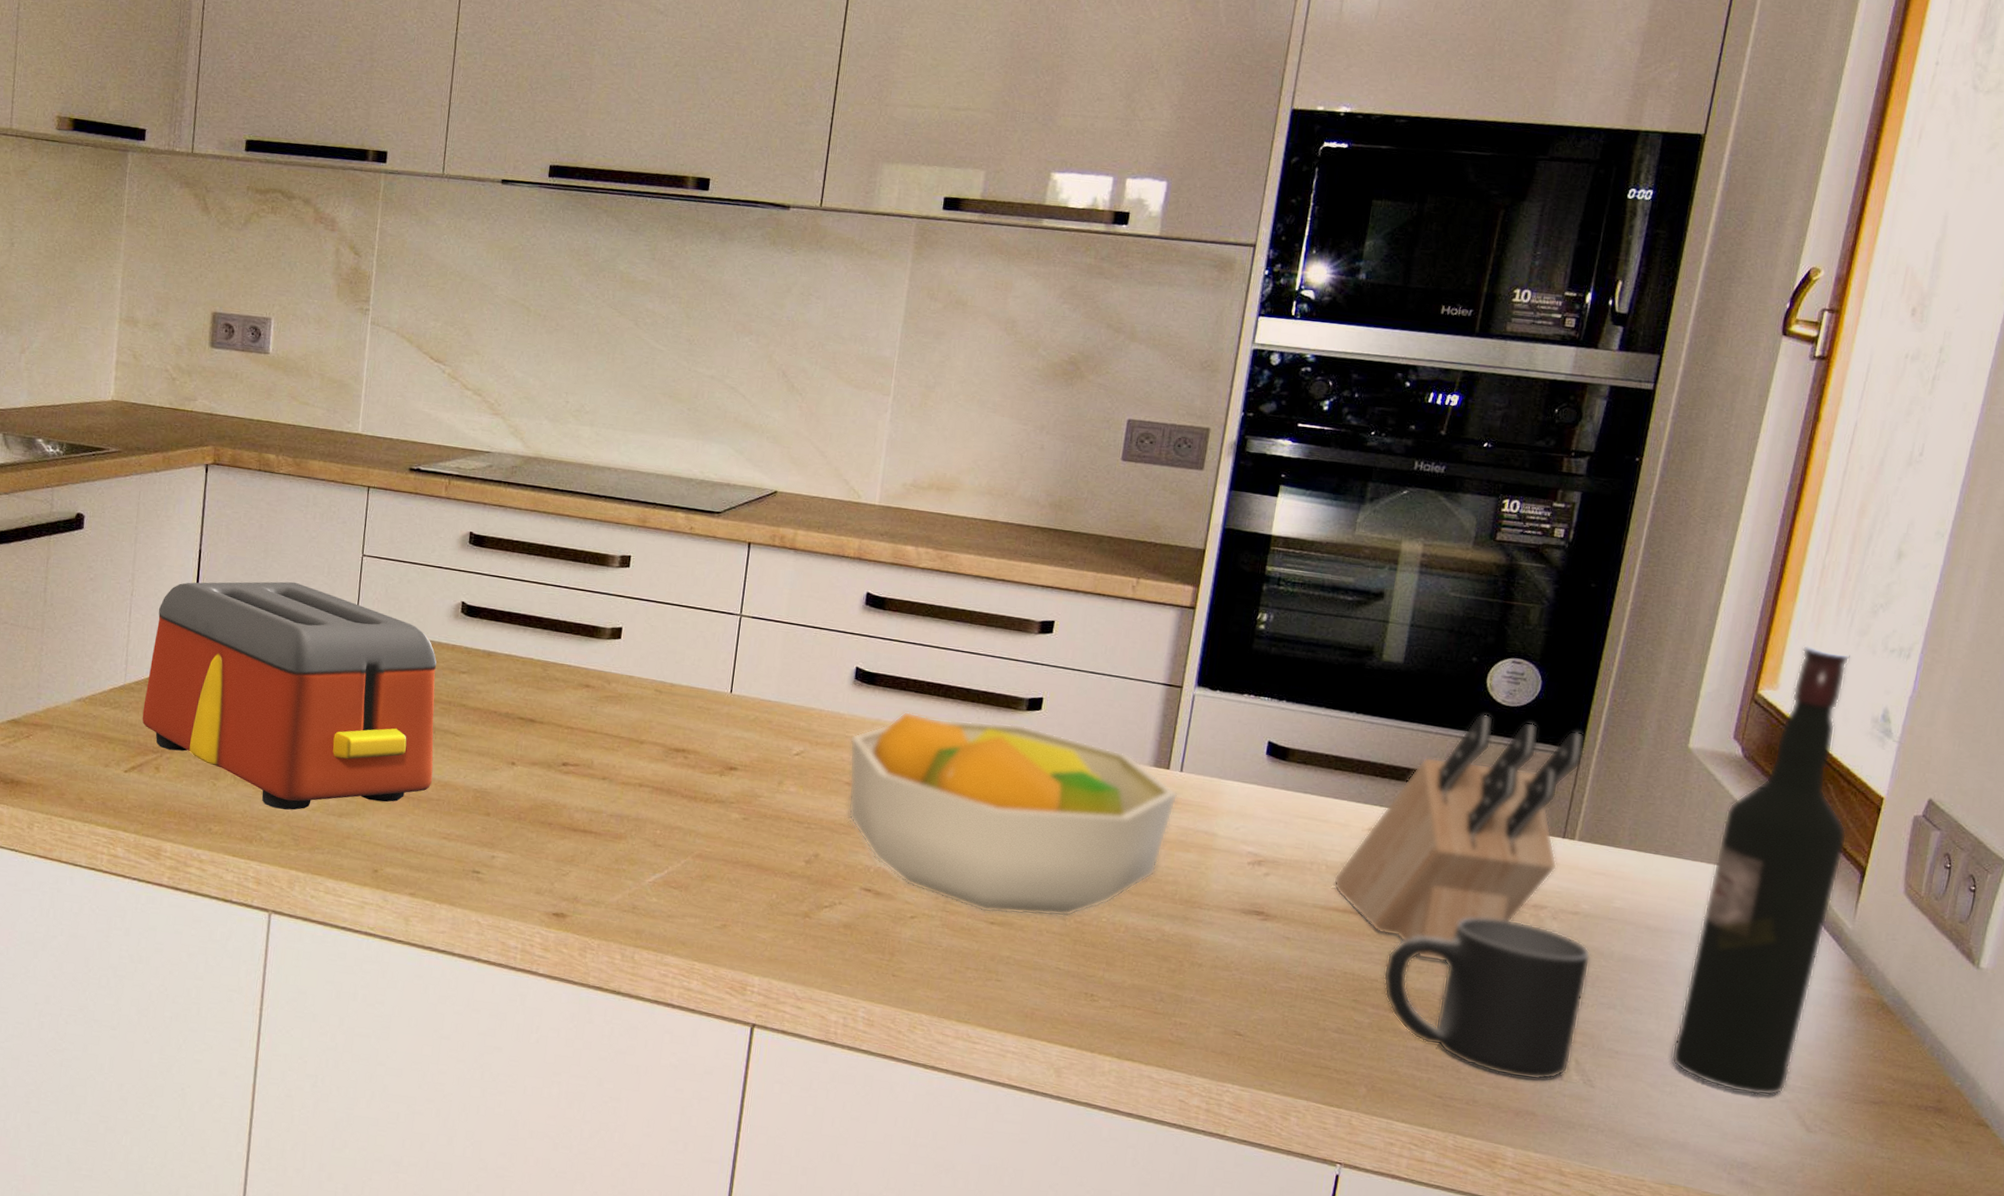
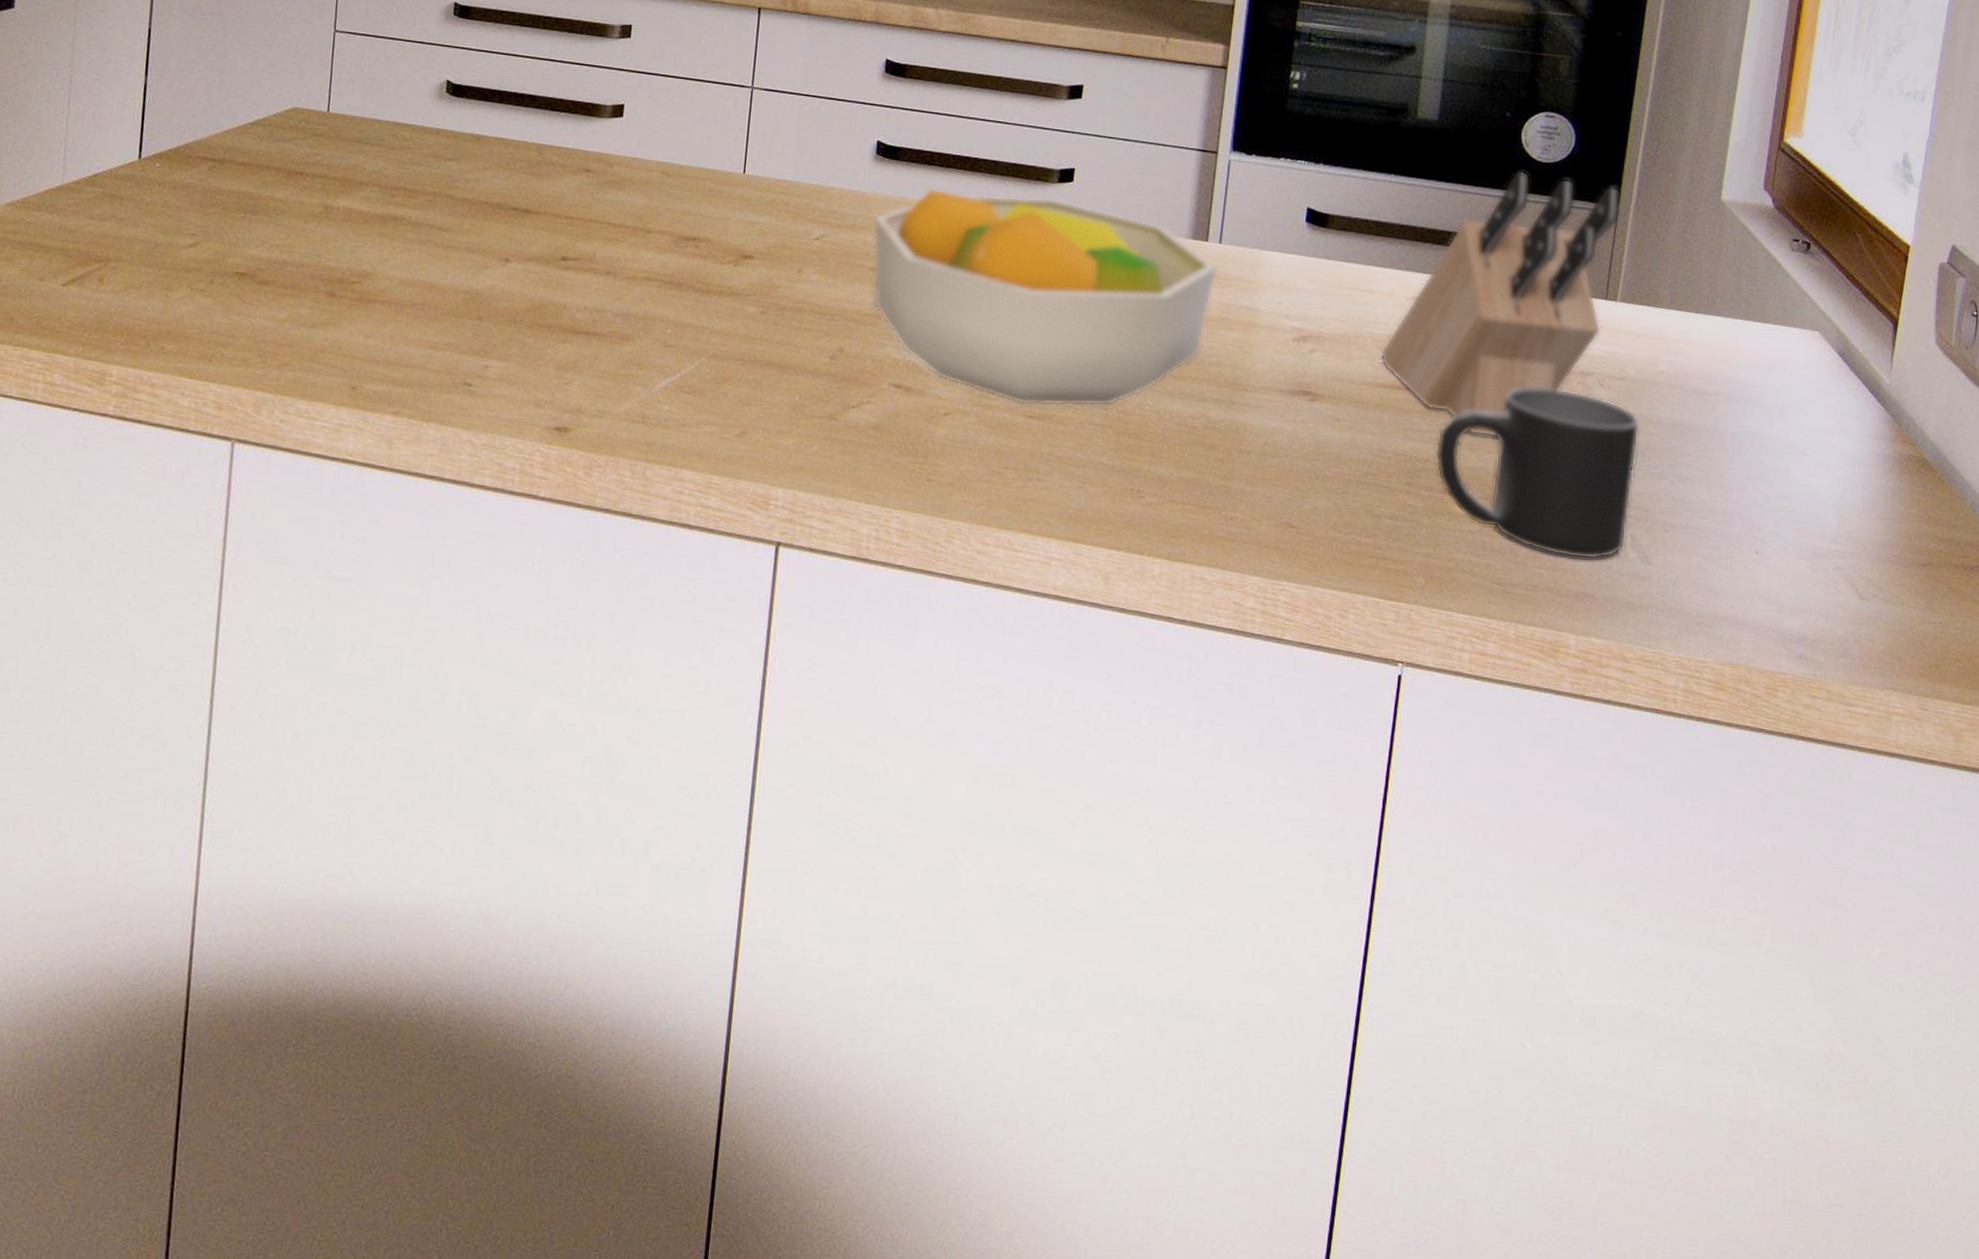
toaster: present [142,581,437,810] -> none [83,62,420,323]
wine bottle: present [1671,643,1852,1096] -> none [1724,89,1878,564]

